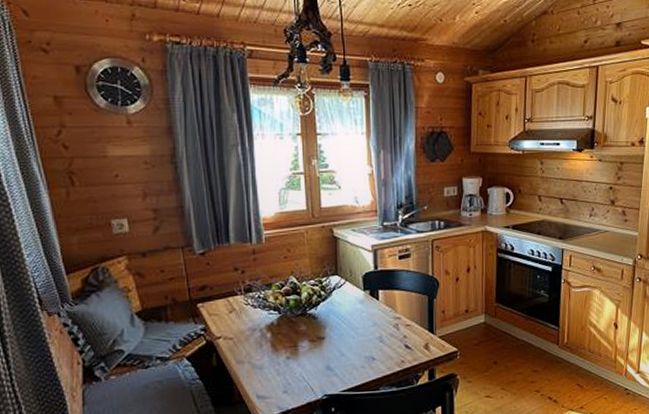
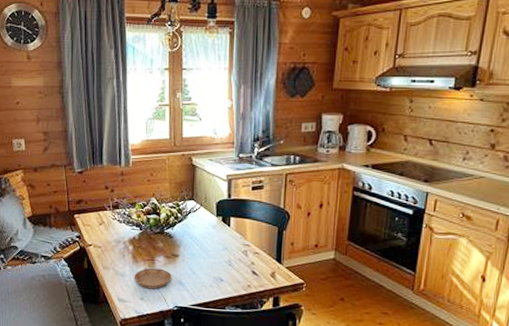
saucer: none [274,354,318,380] -> present [134,268,172,289]

